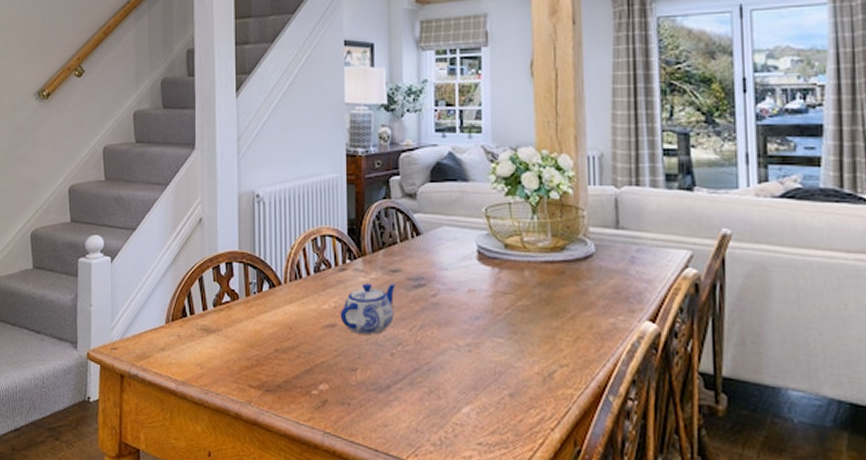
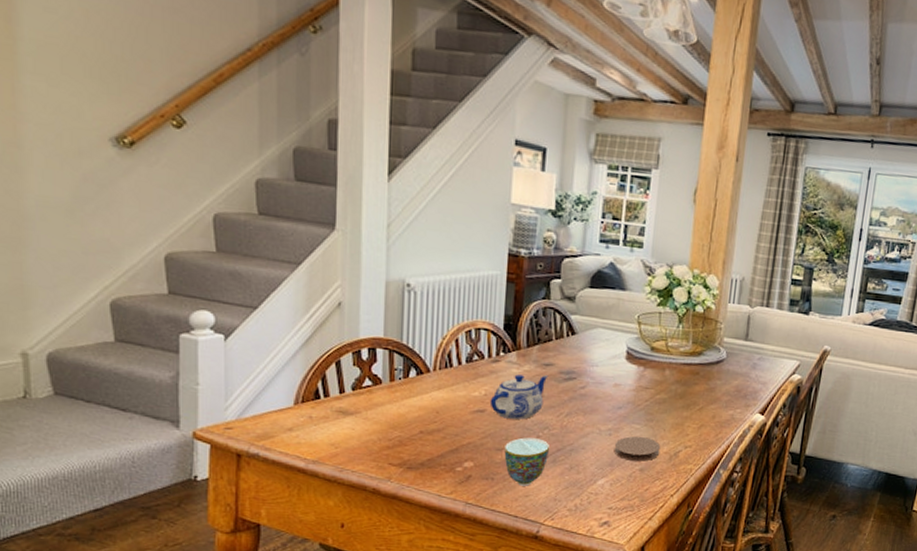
teacup: none [358,355,405,414] -> present [504,437,549,486]
coaster: none [476,352,531,384] -> present [614,436,661,461]

